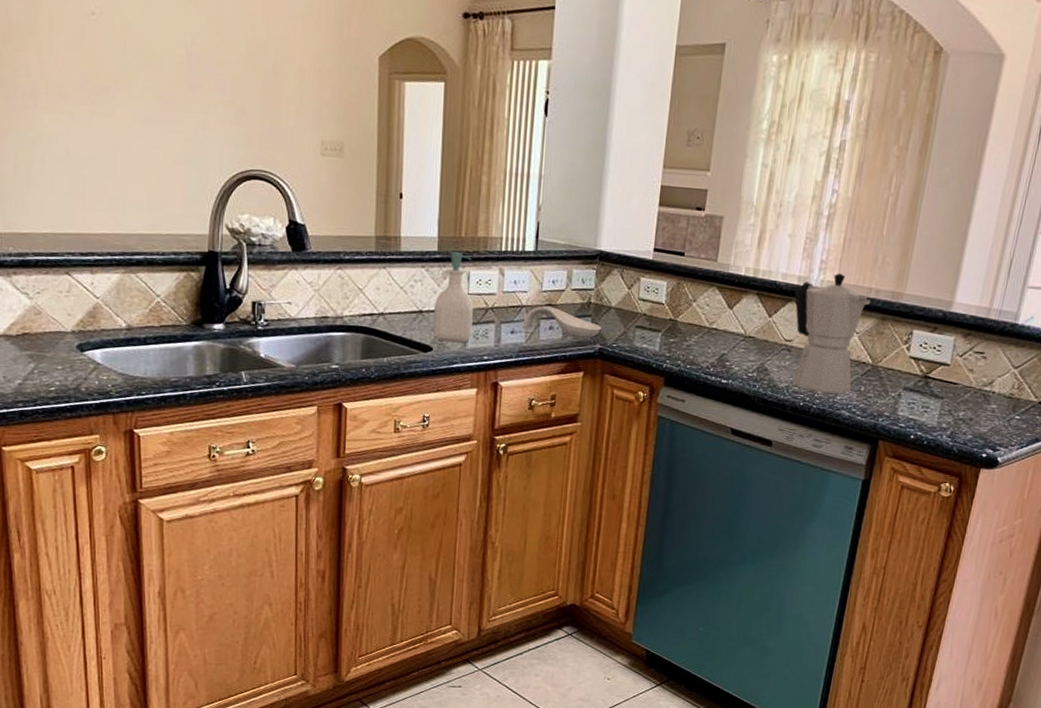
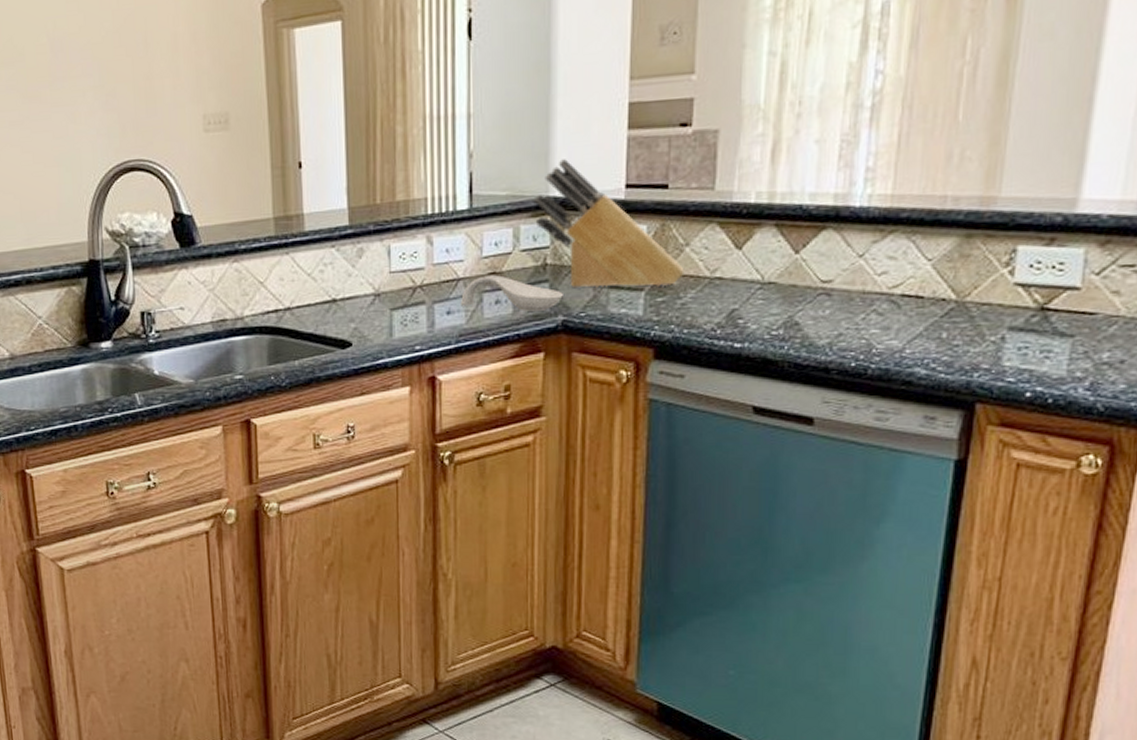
soap bottle: present [432,252,473,343] -> none [349,223,398,334]
knife block: none [584,222,691,330] -> present [533,159,685,289]
moka pot: present [792,273,870,394] -> none [831,181,946,347]

